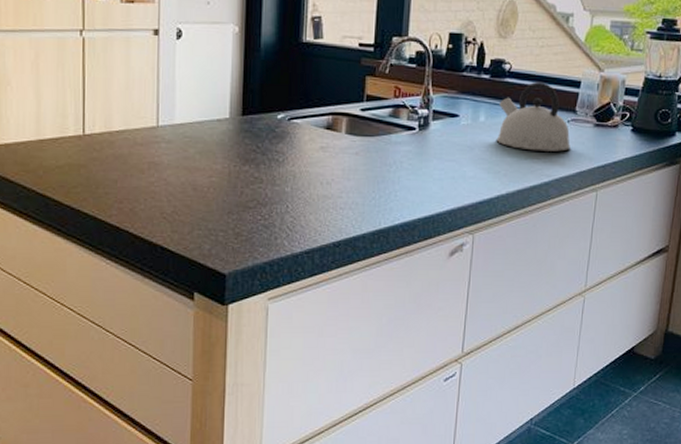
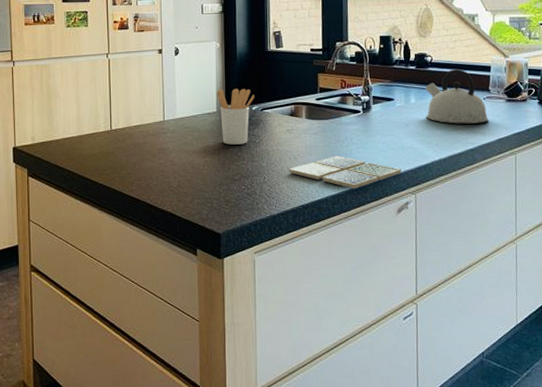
utensil holder: none [231,88,281,163] -> present [217,88,254,145]
drink coaster: none [320,183,459,225] -> present [289,155,401,189]

